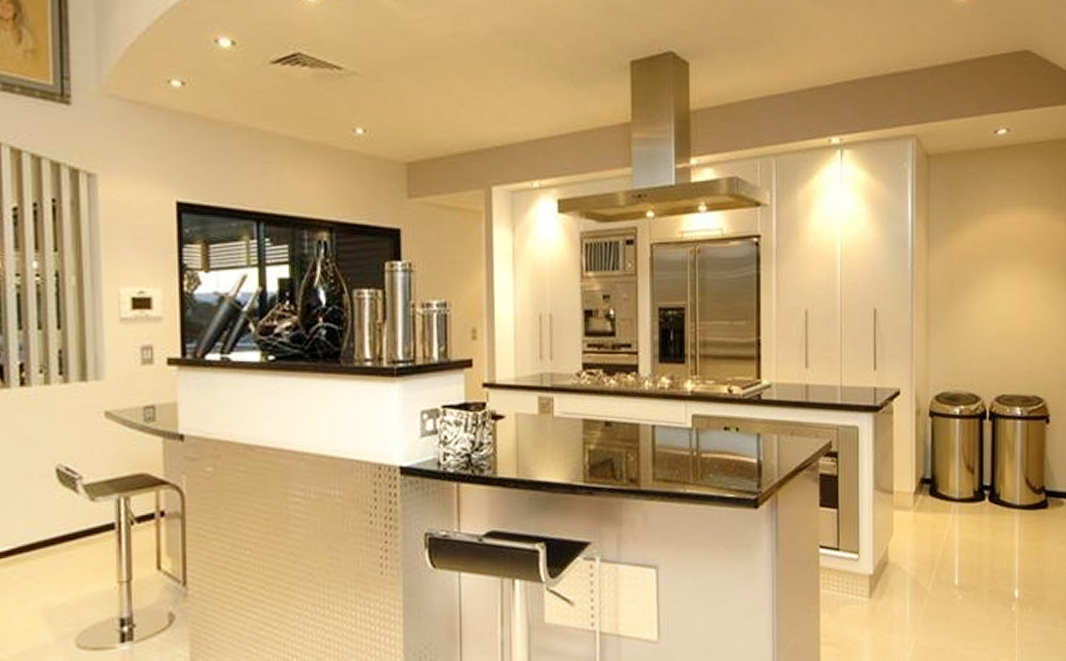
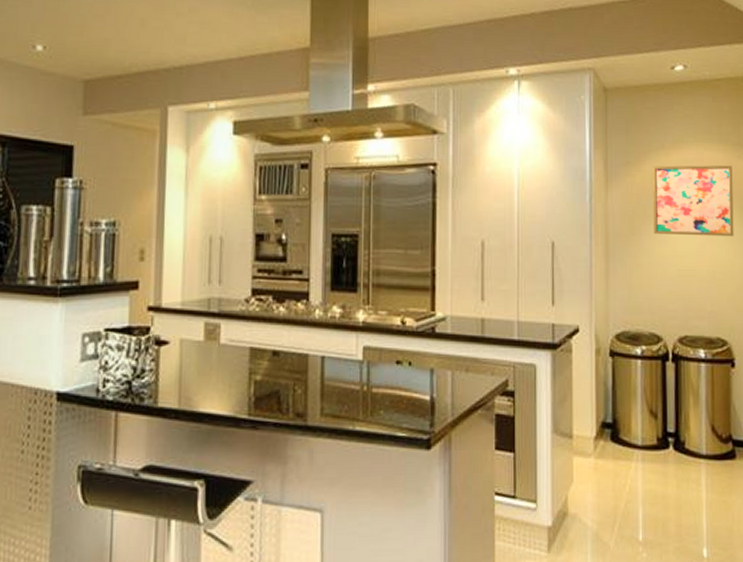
wall art: none [973,228,1053,299] -> present [652,165,734,237]

